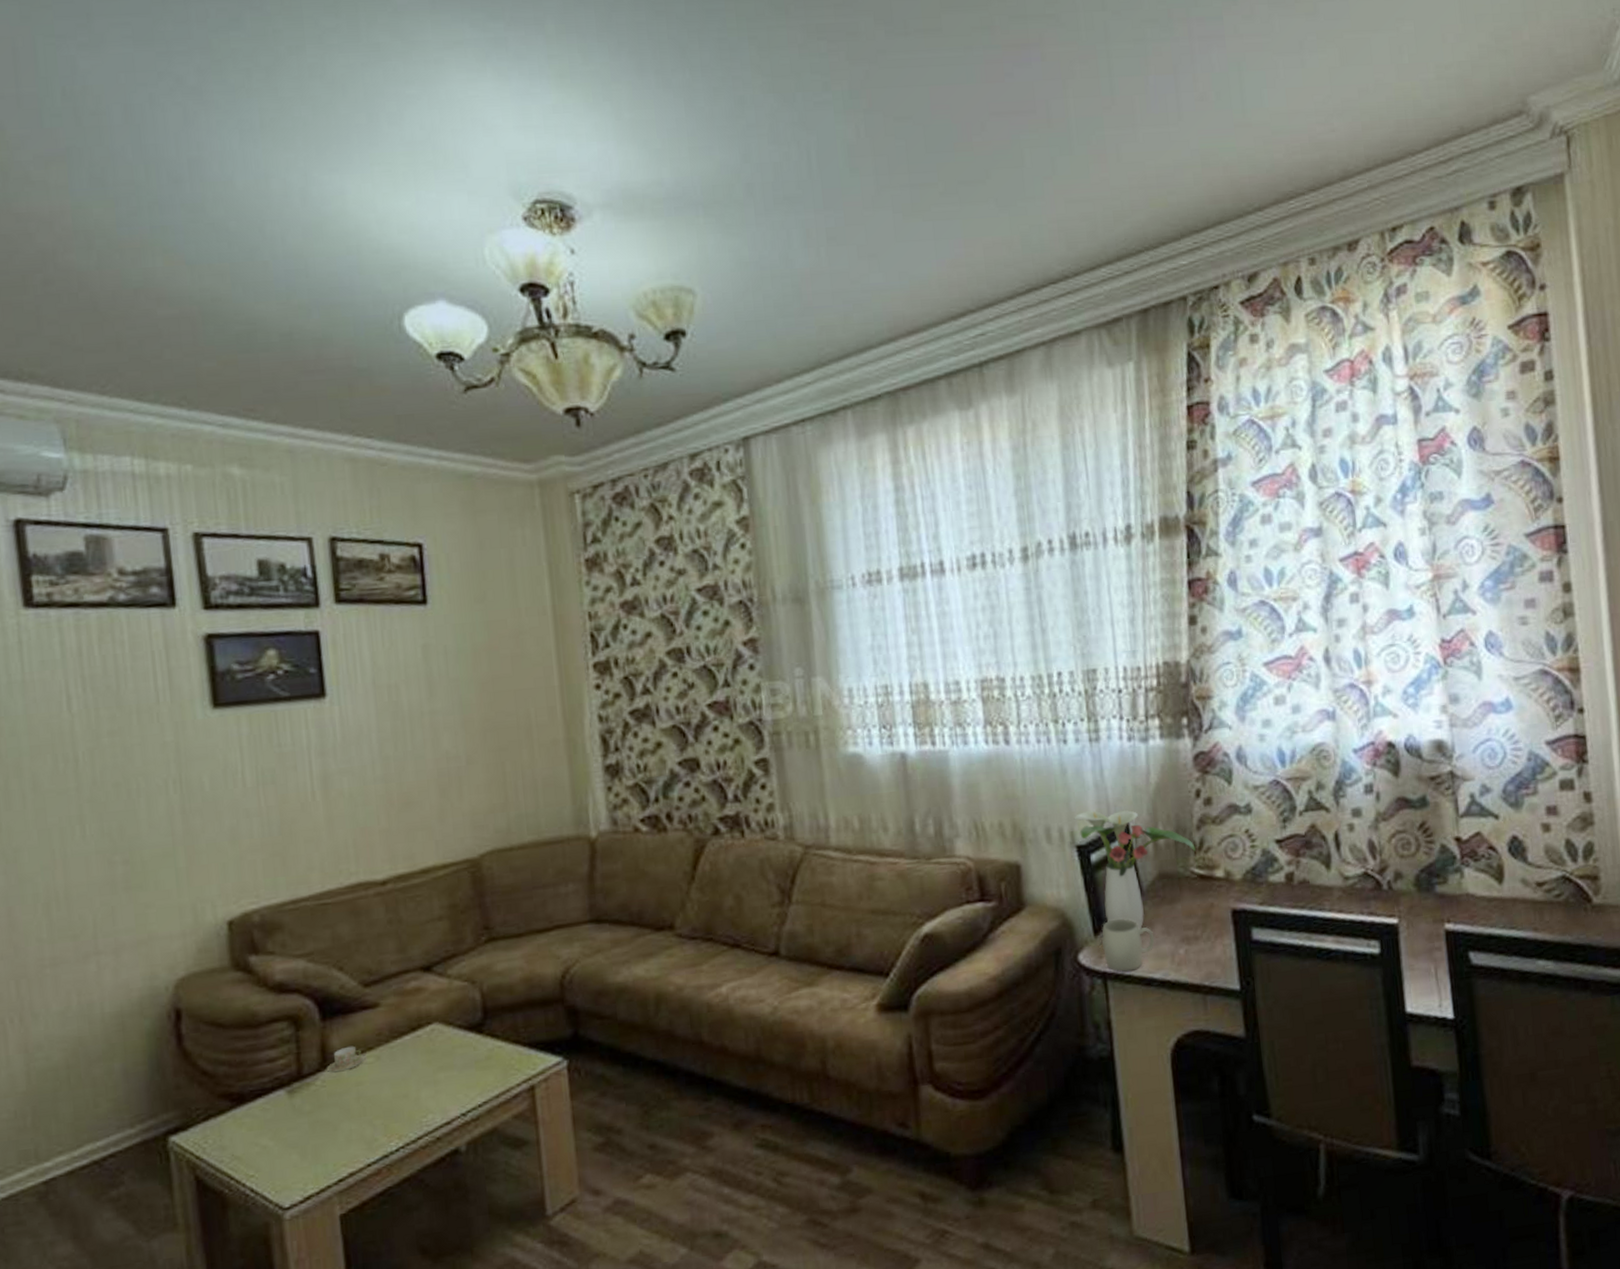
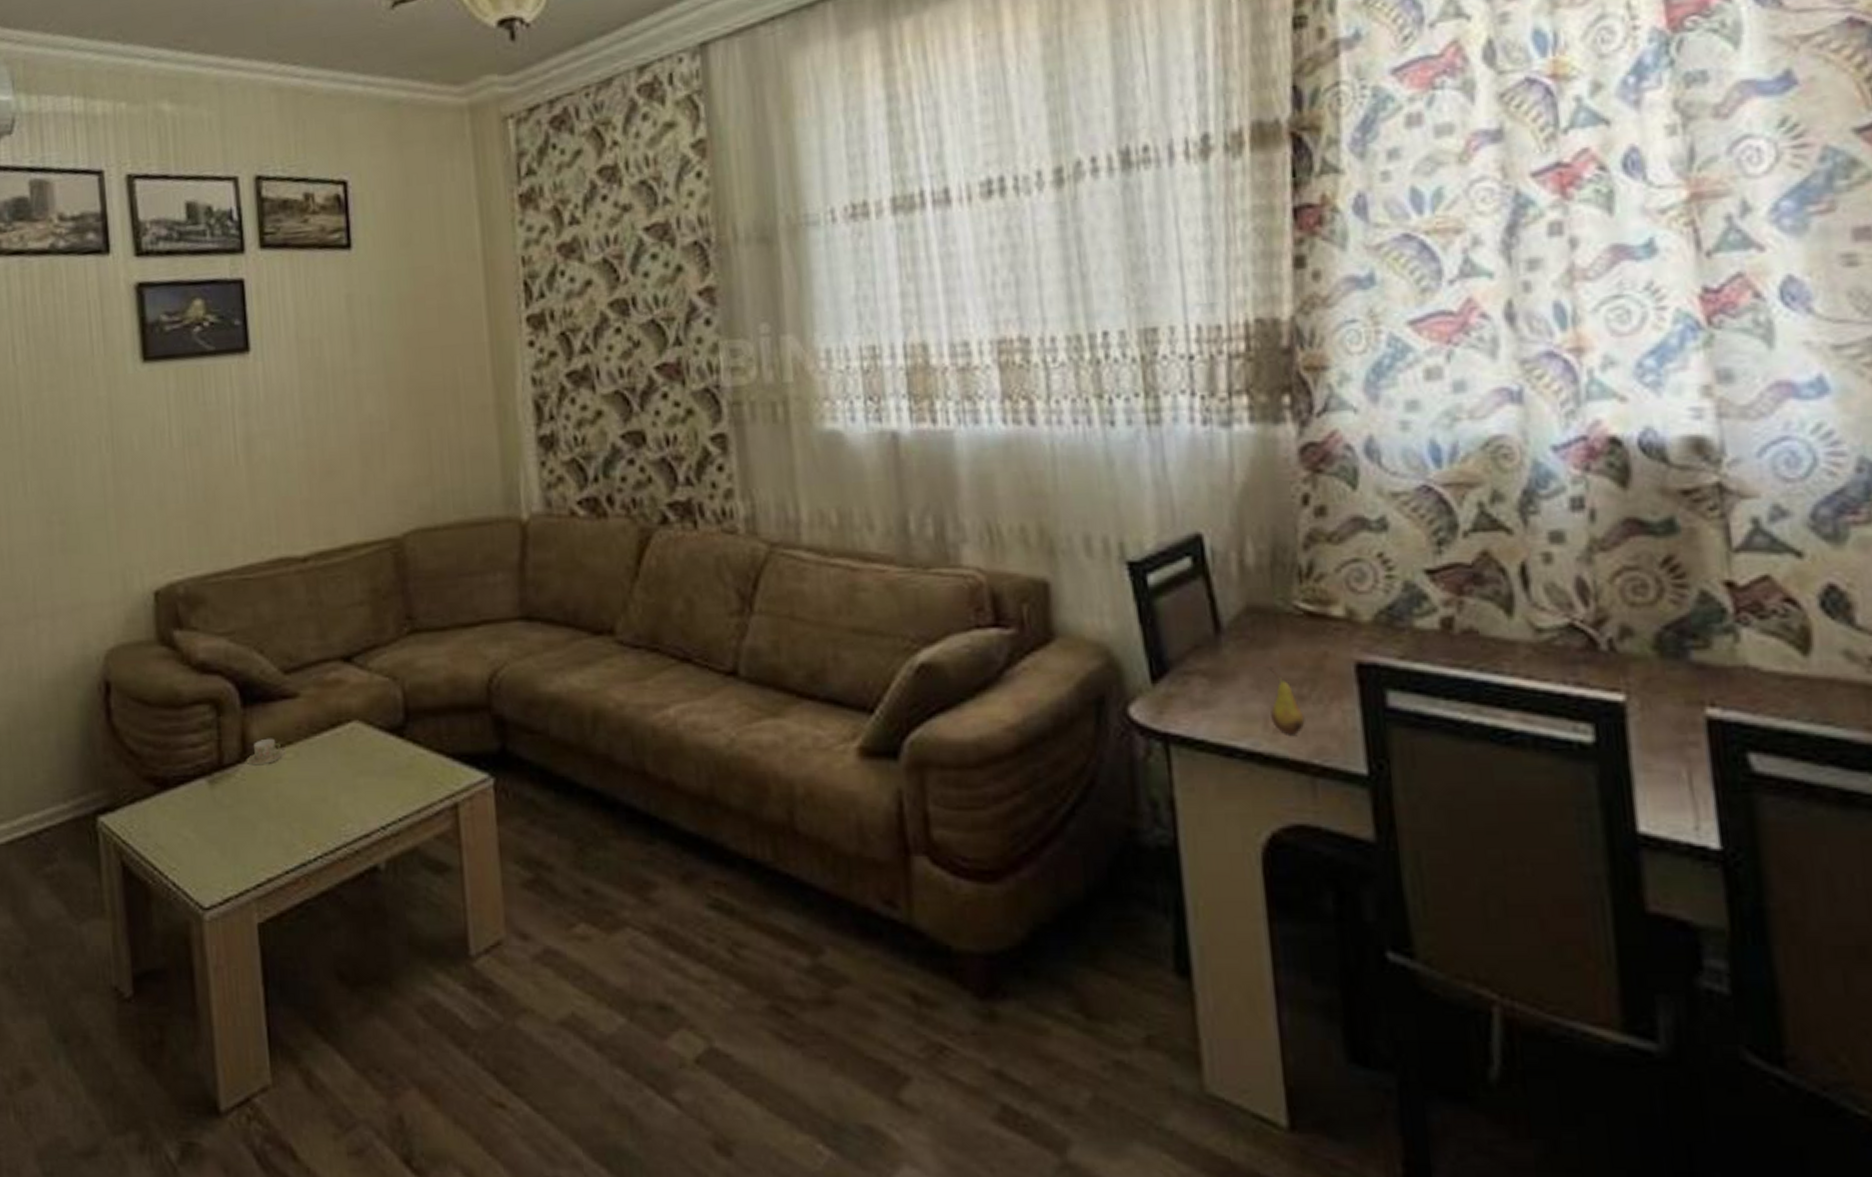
flower arrangement: present [1073,810,1196,931] -> none [1123,516,1301,681]
mug: present [1101,918,1155,972] -> none [1161,663,1240,735]
fruit: none [1174,918,1199,966] -> present [1268,668,1305,735]

